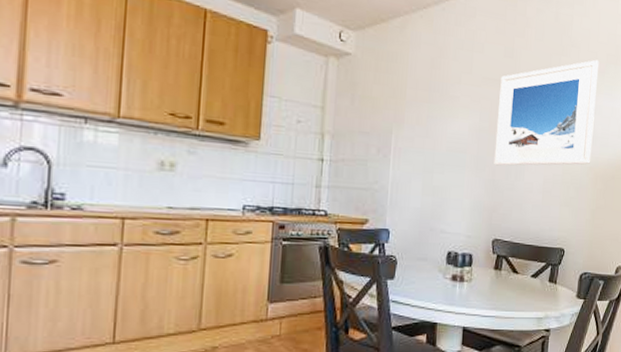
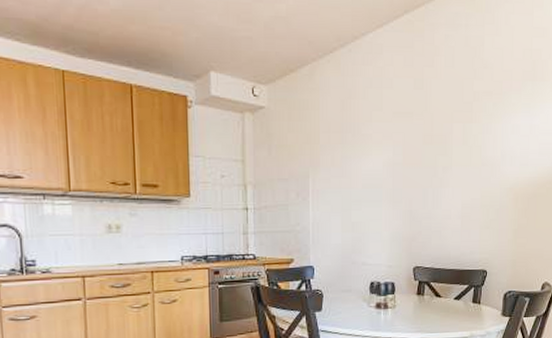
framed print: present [494,59,599,166] -> none [410,78,515,196]

